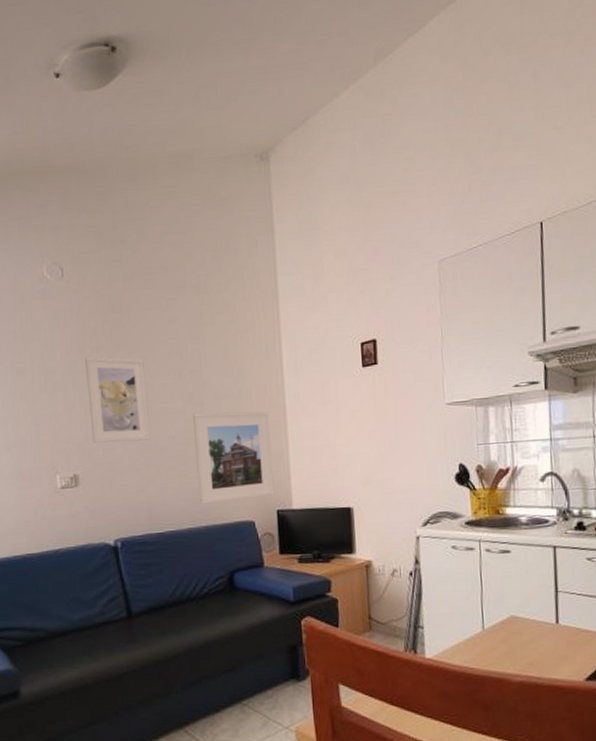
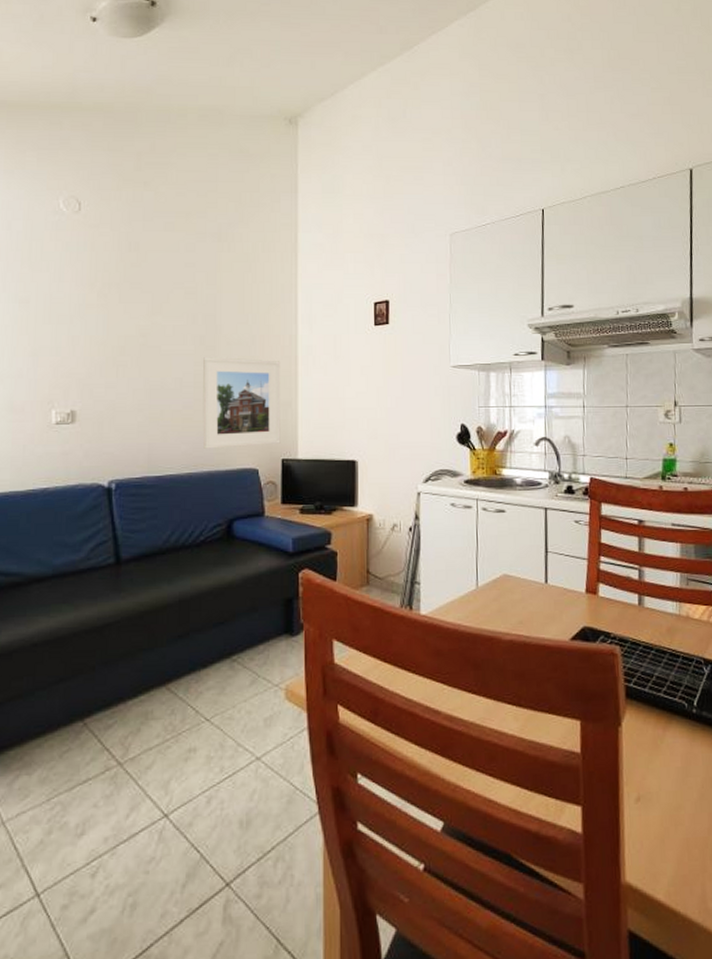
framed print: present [84,356,150,443] -> none [94,292,157,381]

